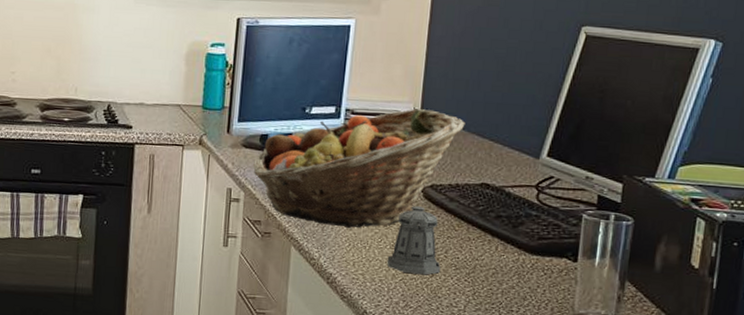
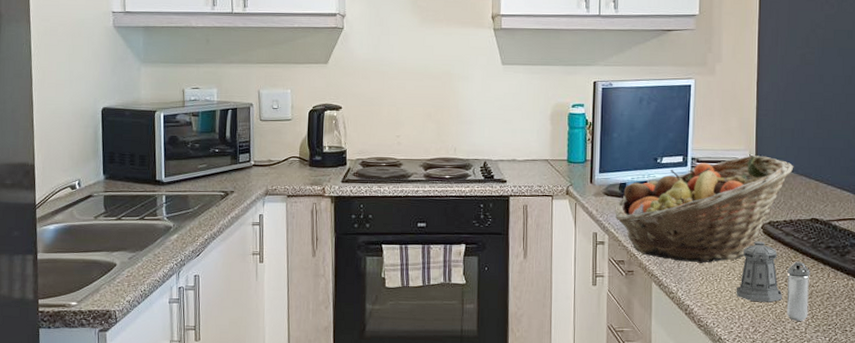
shaker: none [443,230,476,298] -> present [786,261,810,321]

